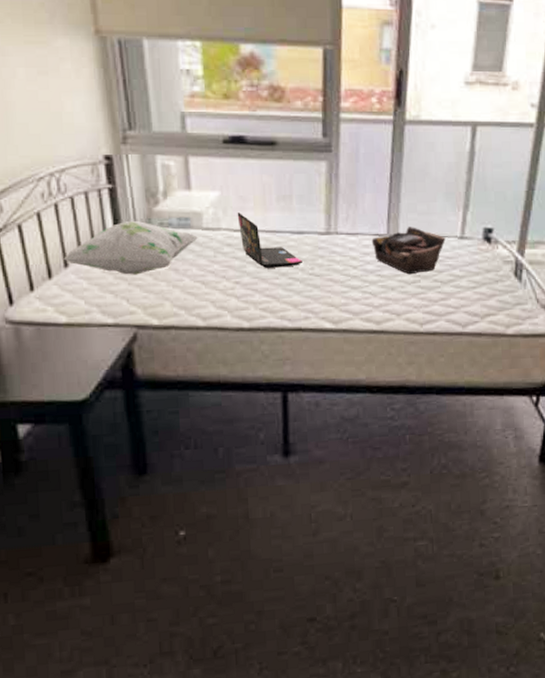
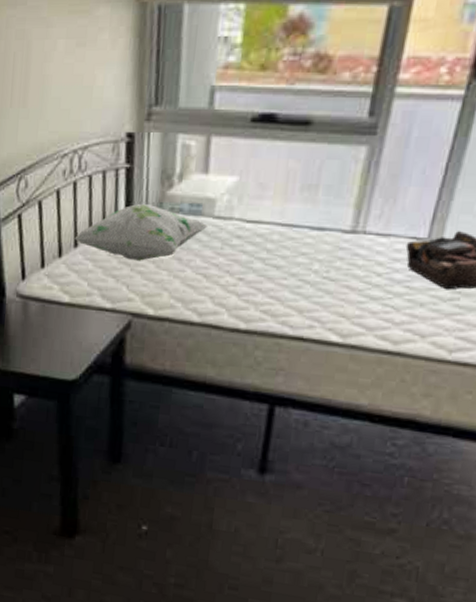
laptop: present [237,213,304,268] -> none [252,201,319,267]

